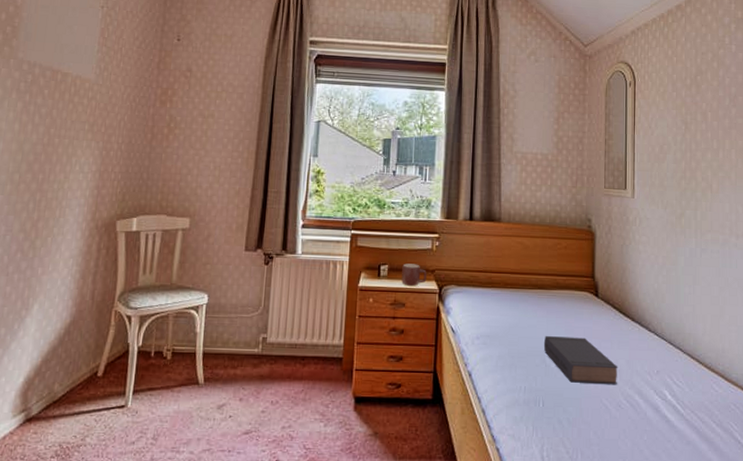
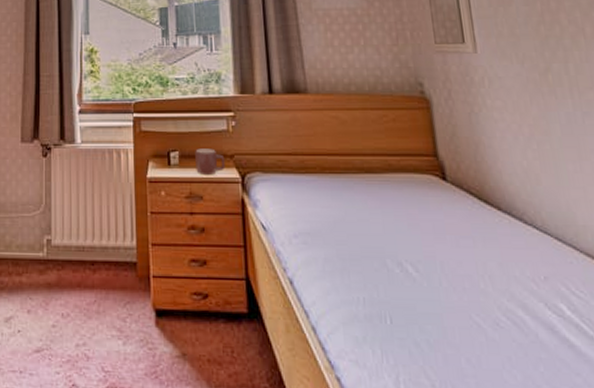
book: present [543,336,618,385] -> none [381,232,491,296]

